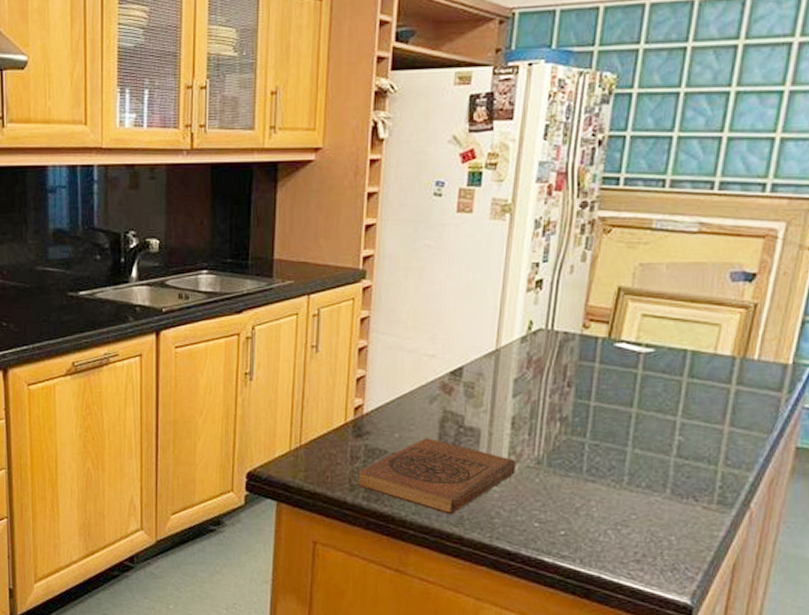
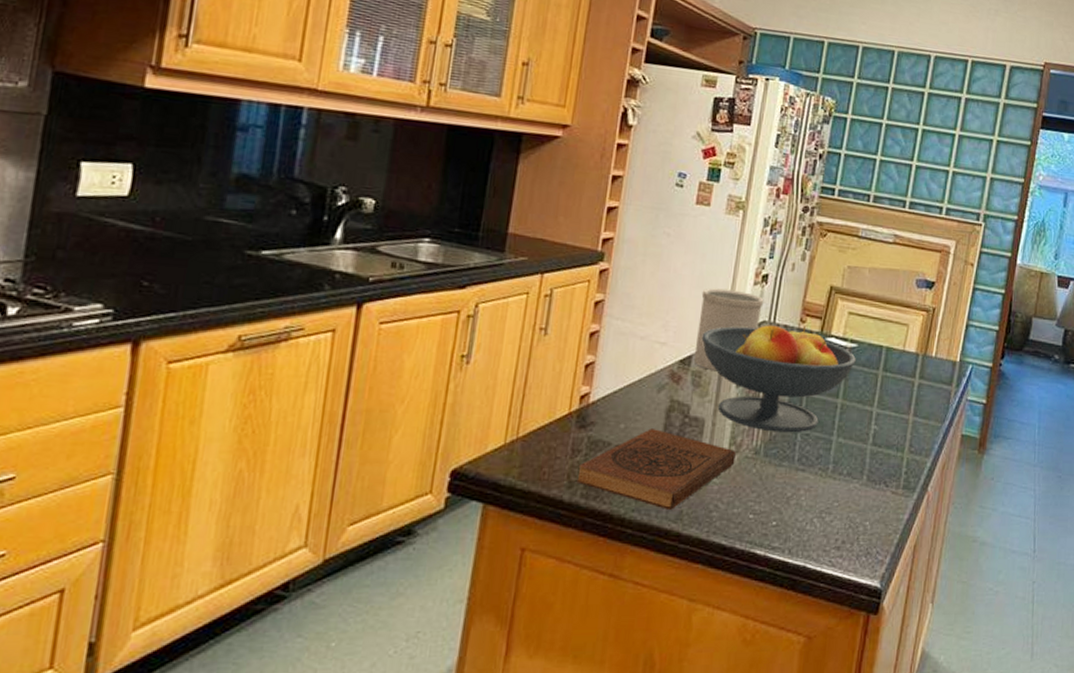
utensil holder: none [465,298,539,381] -> present [693,288,764,370]
fruit bowl: none [472,332,653,444] -> present [701,325,856,433]

